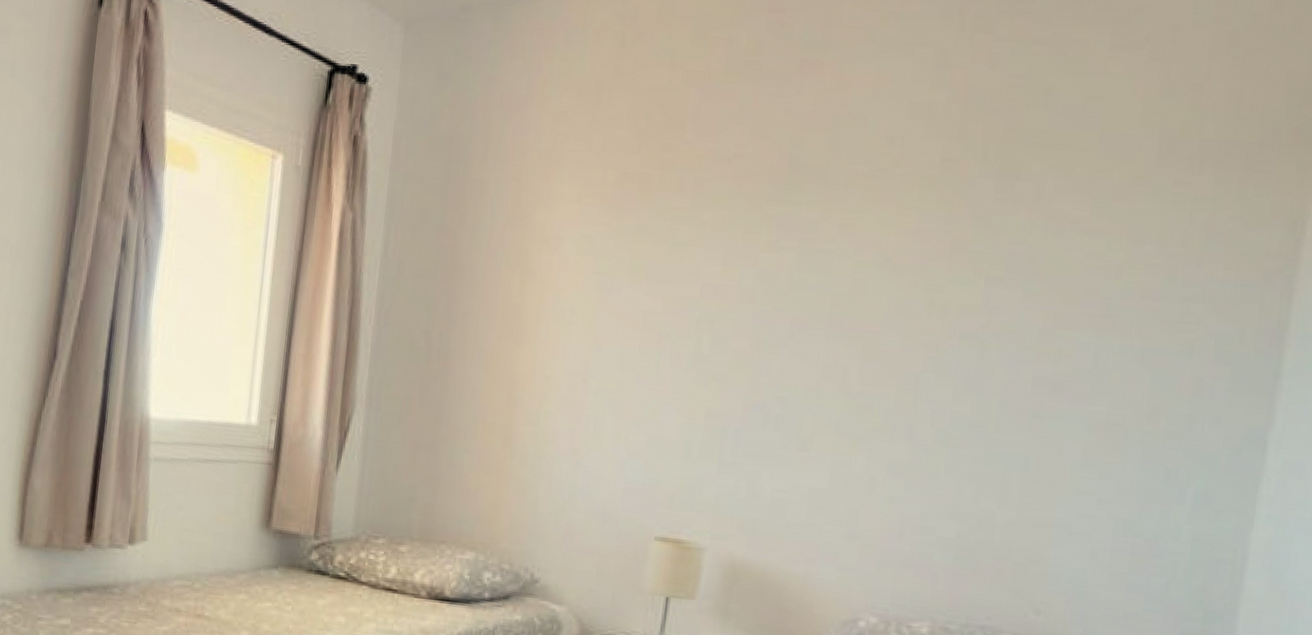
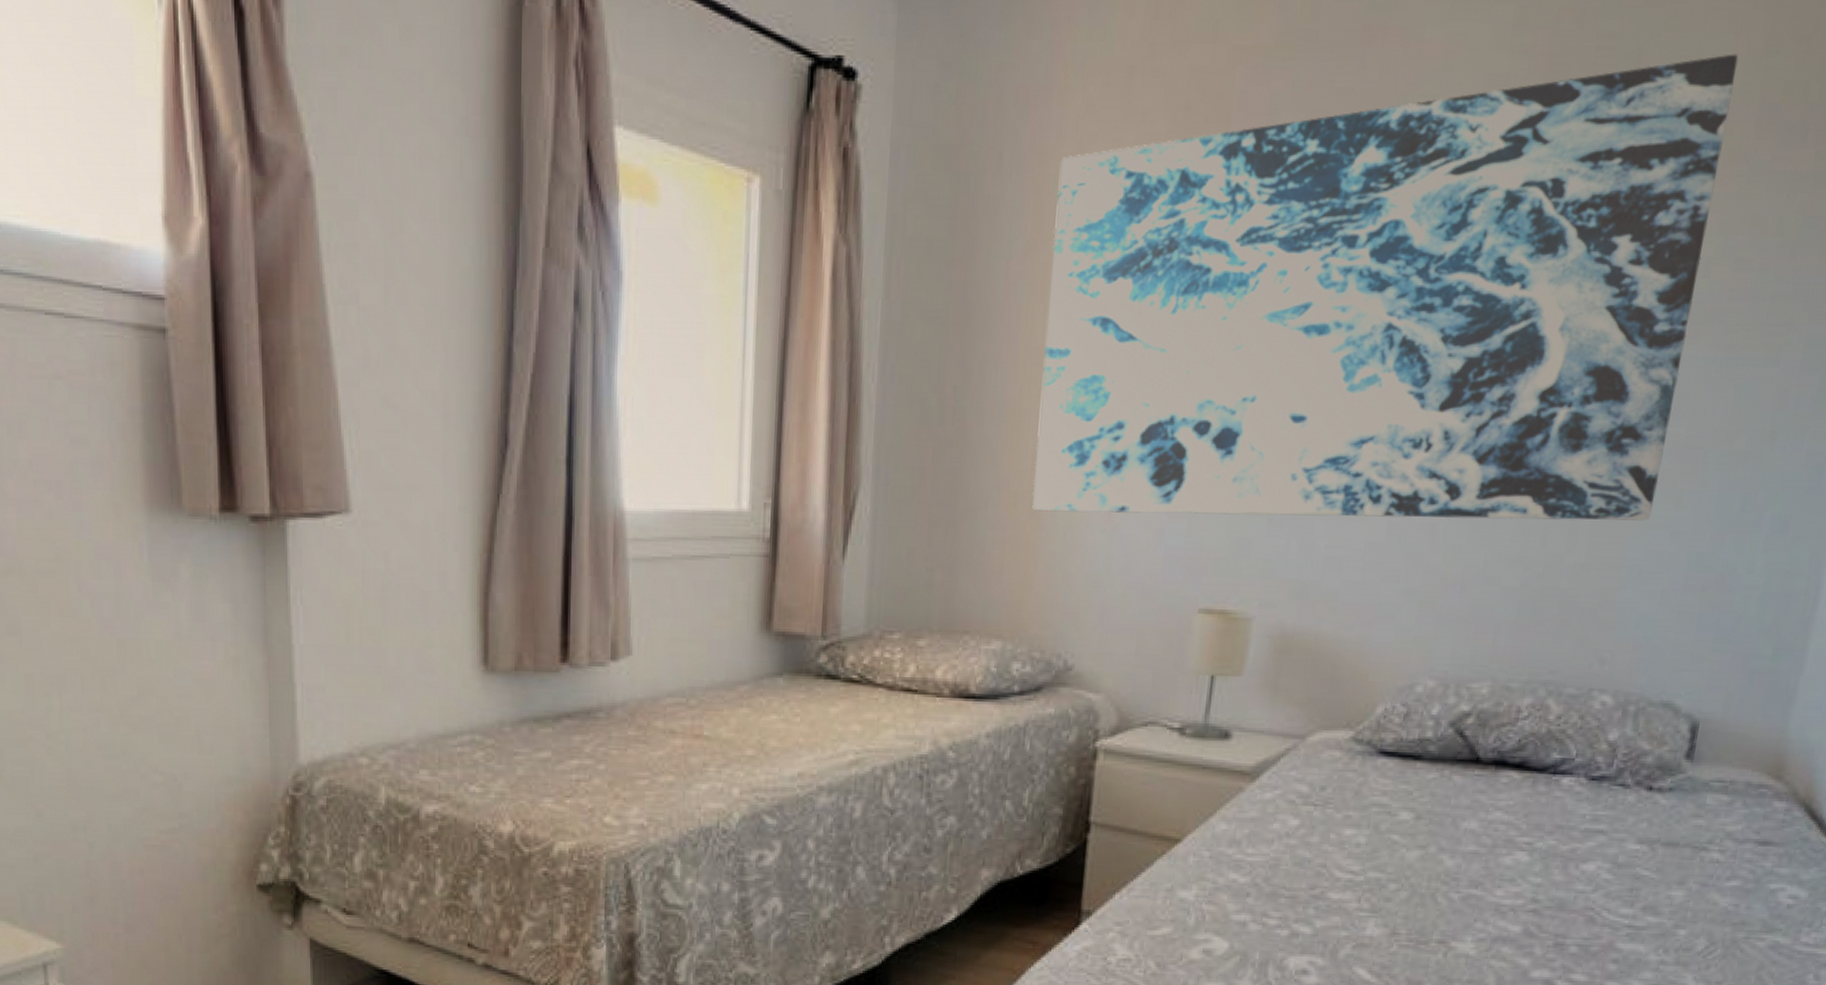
wall art: none [506,95,1138,487] -> present [1032,54,1739,521]

